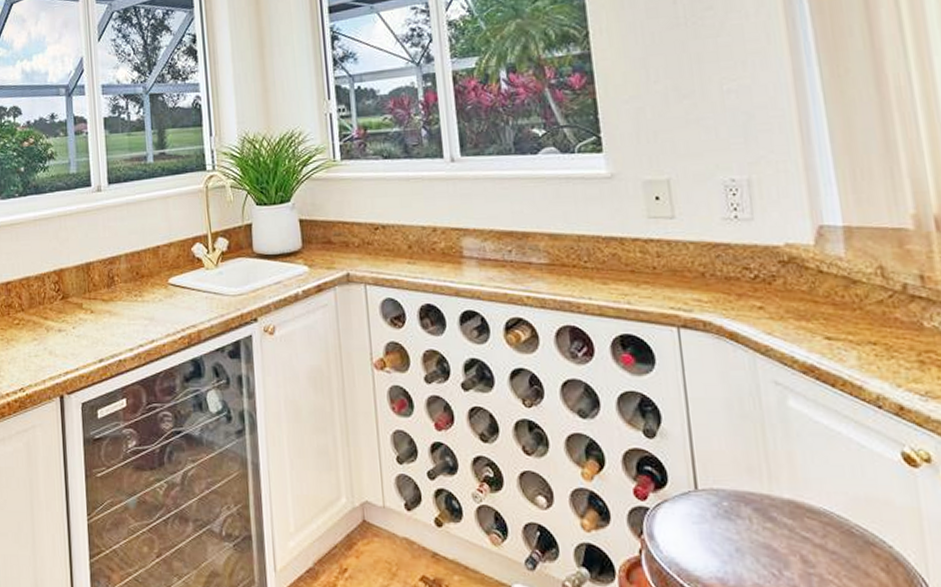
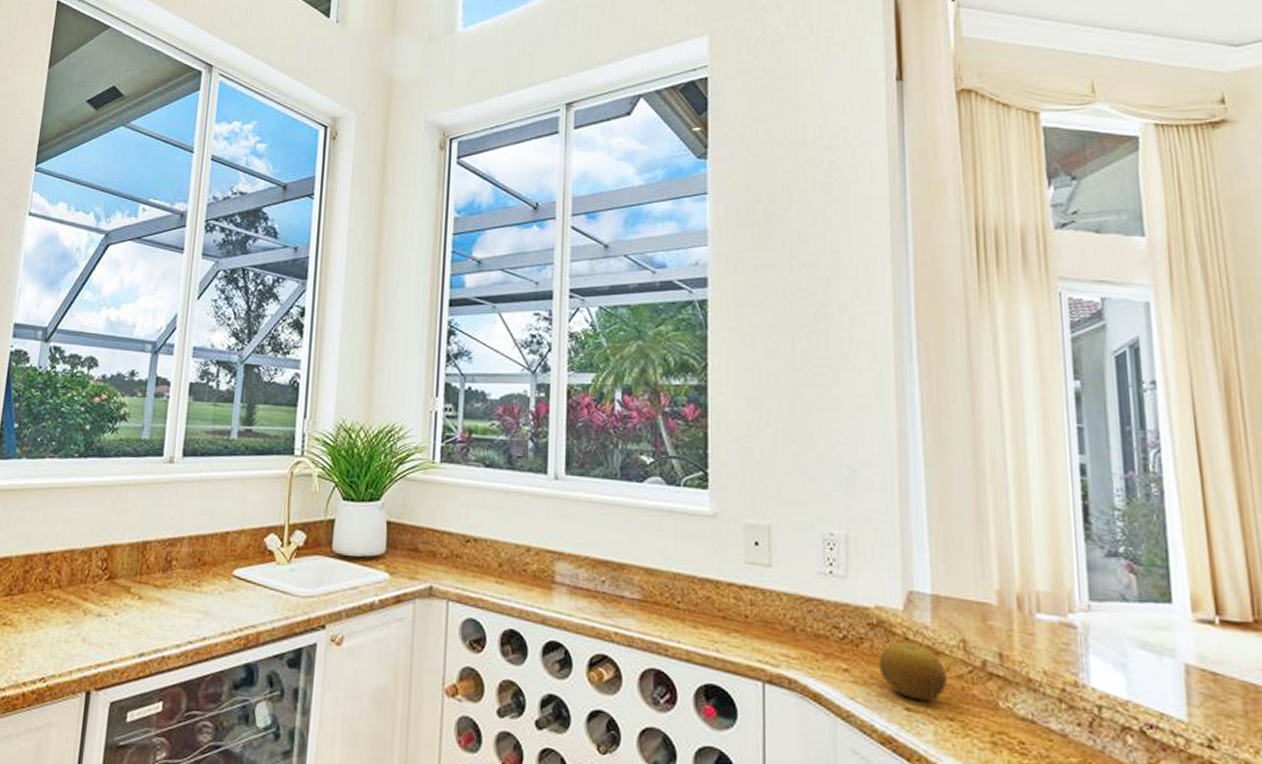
fruit: none [793,276,867,329] -> present [878,642,948,701]

